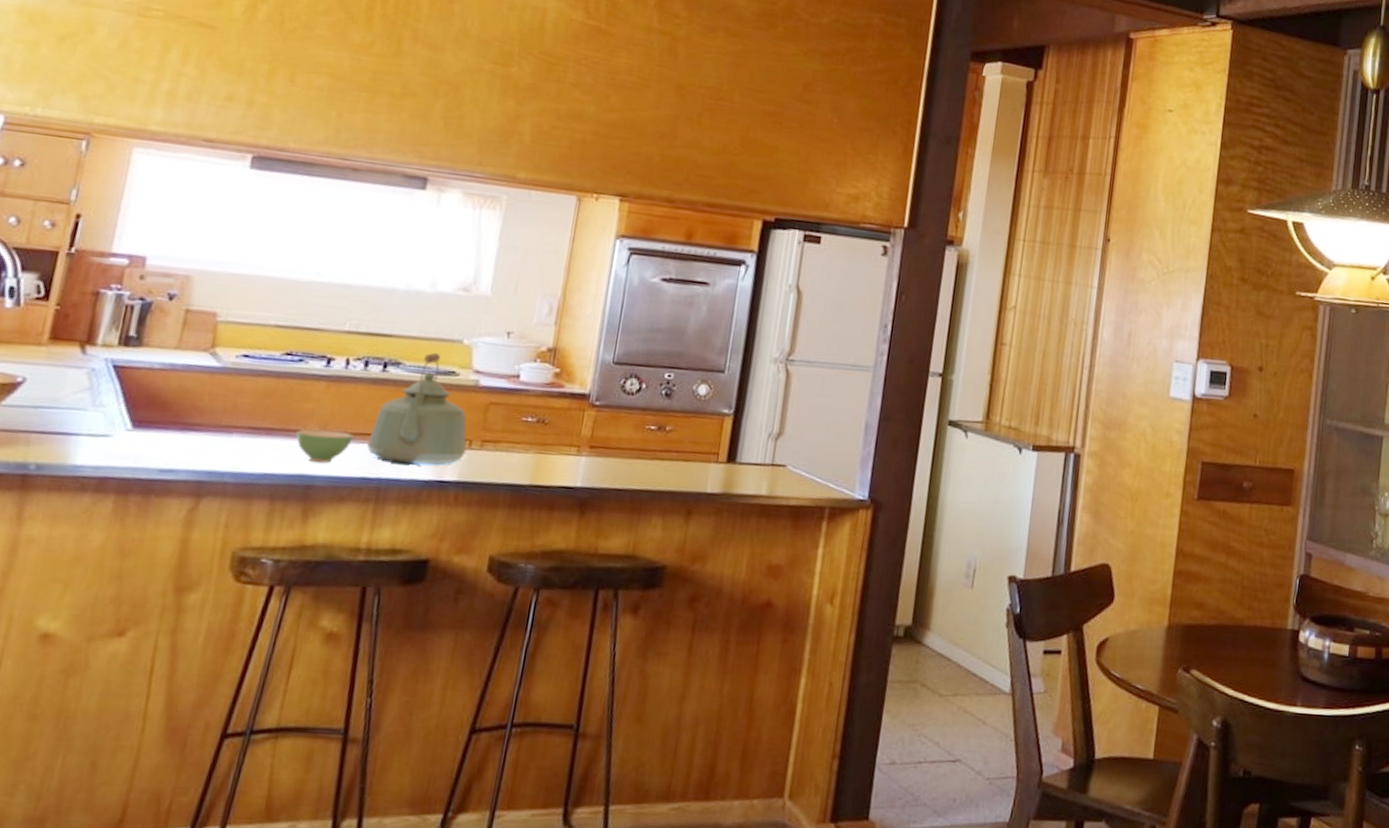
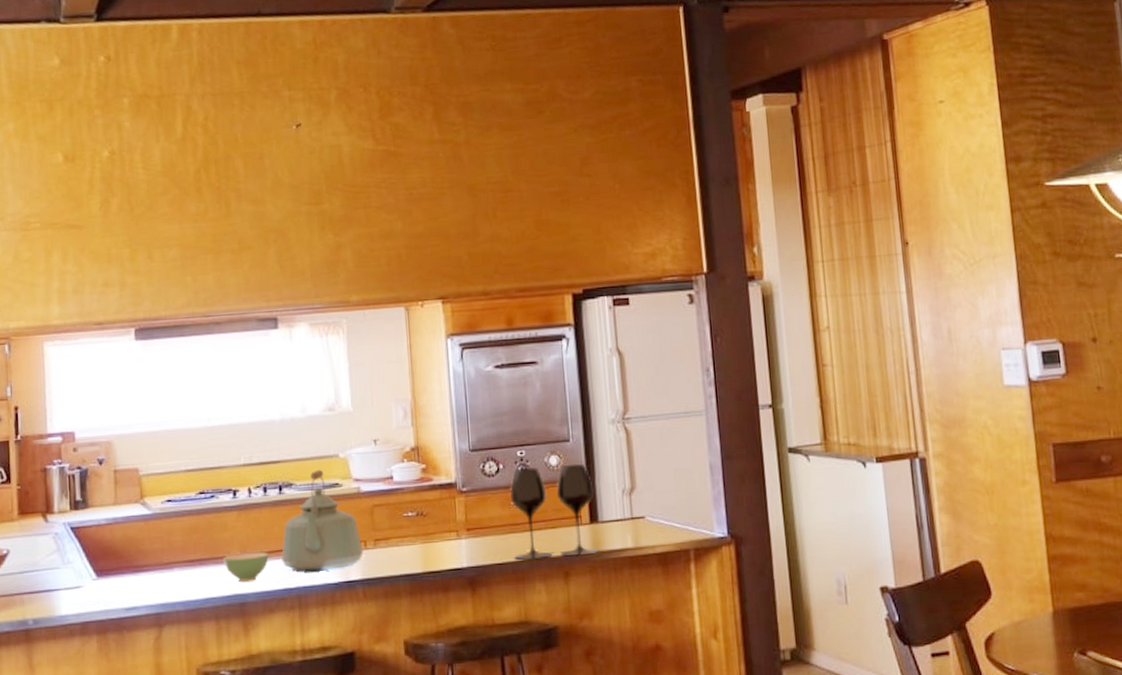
wine glass: none [635,390,740,496] -> present [510,464,598,561]

